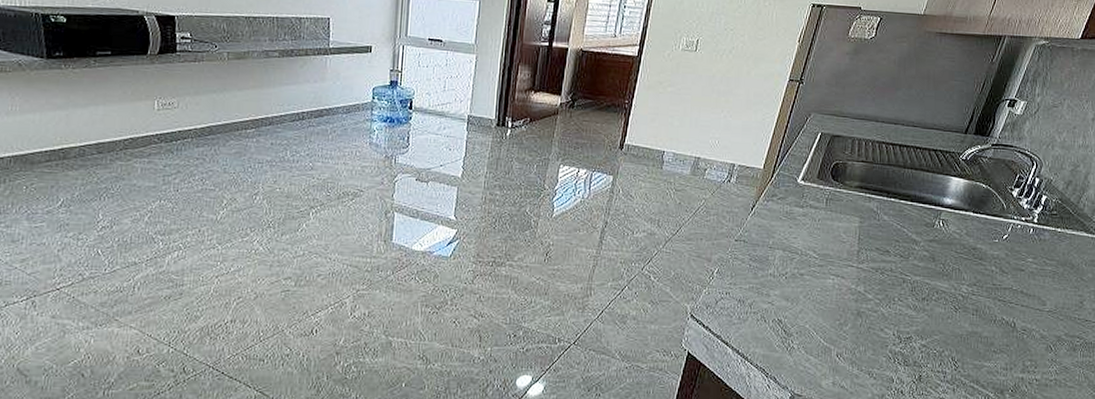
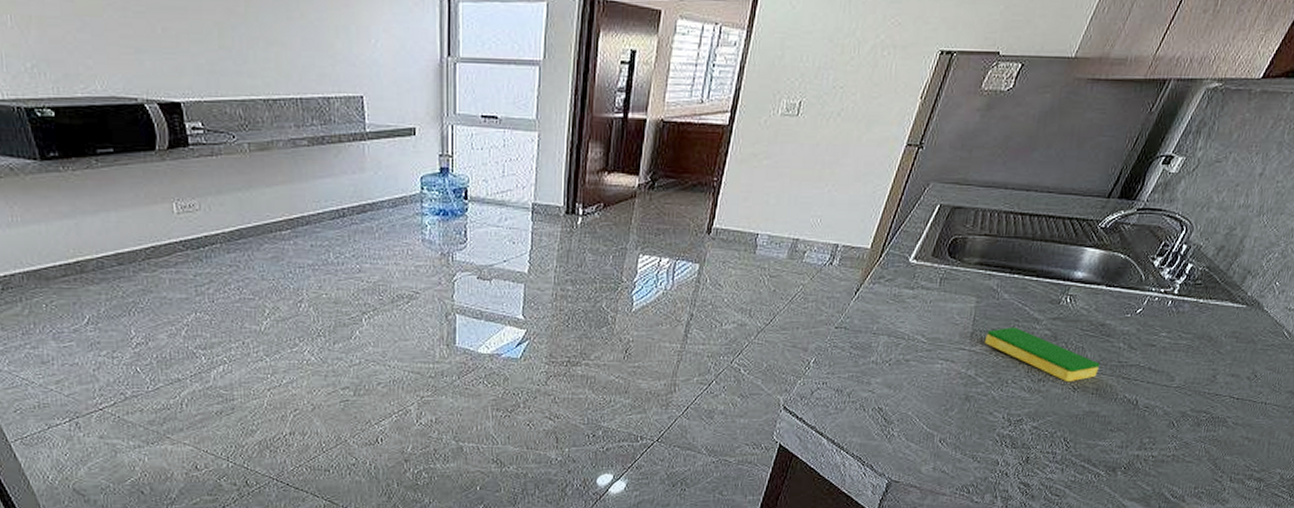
dish sponge: none [871,247,977,303] -> present [985,327,1100,383]

